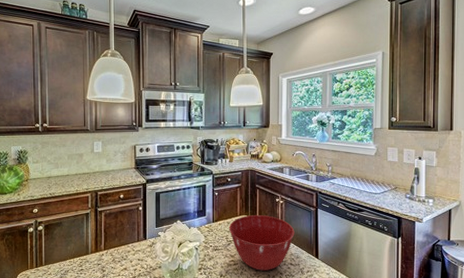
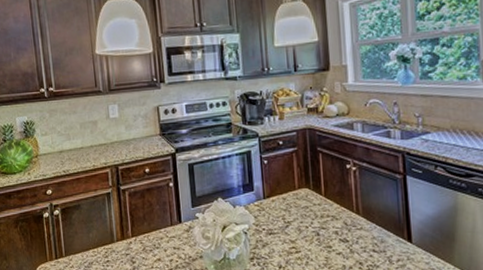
mixing bowl: present [229,214,295,271] -> none [286,186,376,260]

